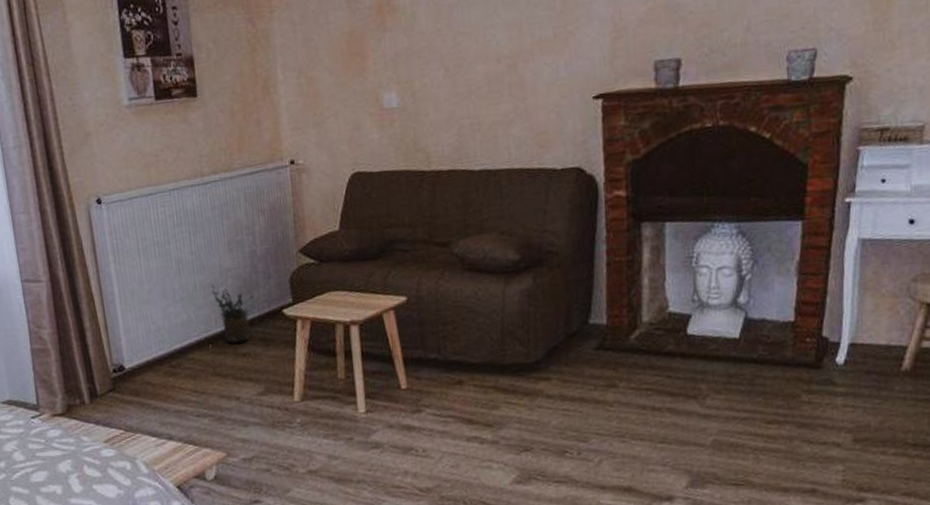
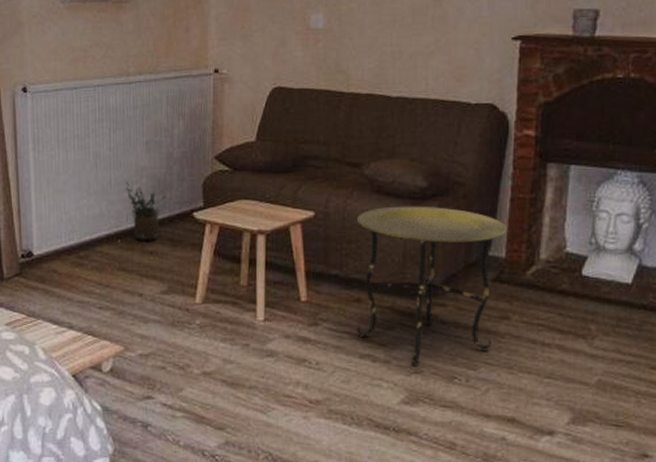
side table: none [451,279,606,443] -> present [357,206,507,365]

